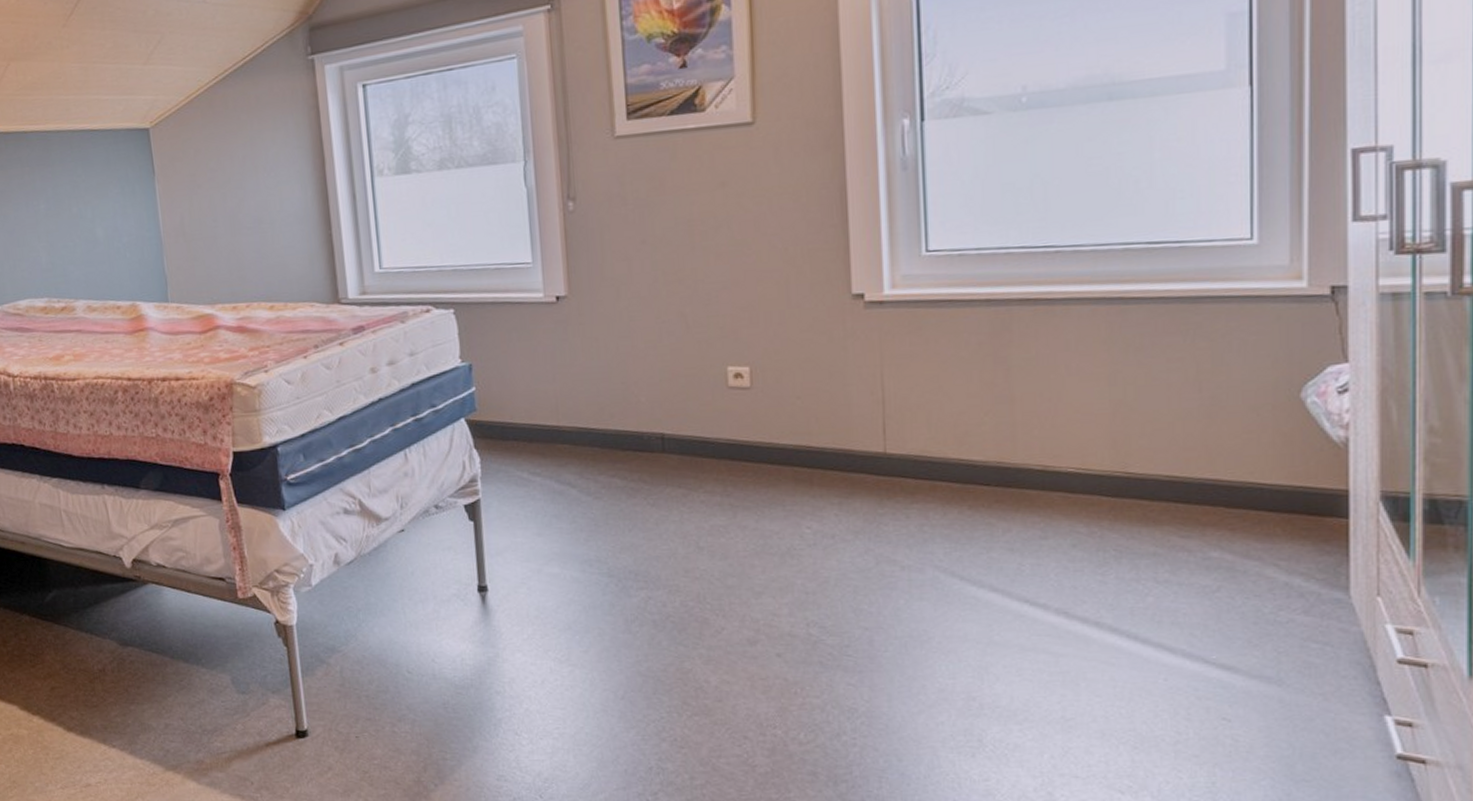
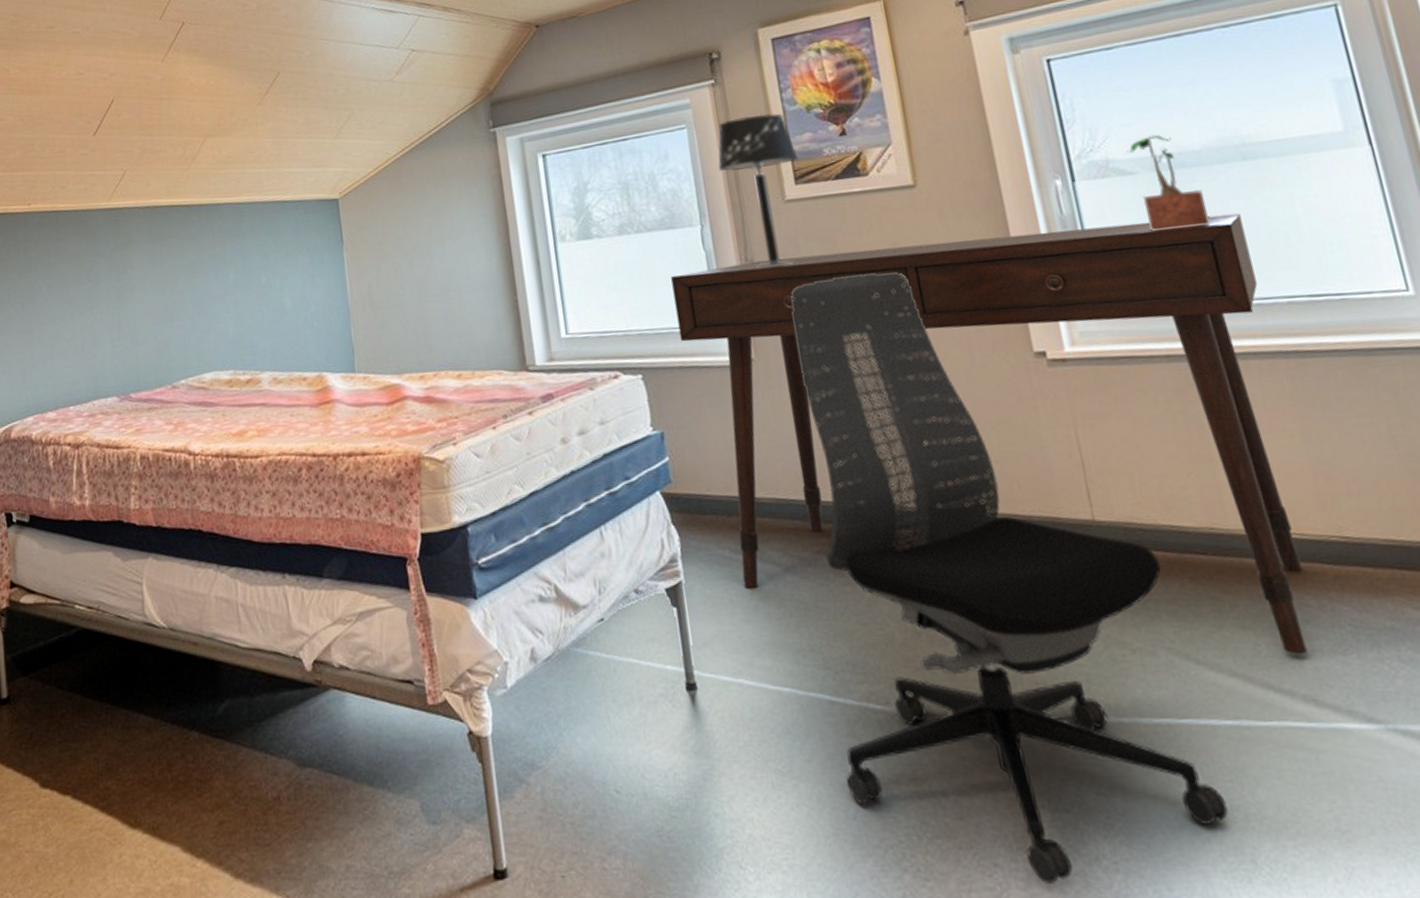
desk: none [490,156,1095,574] -> present [671,213,1308,655]
table lamp: none [547,42,633,207] -> present [718,113,798,269]
office chair: none [610,212,965,753] -> present [790,272,1229,884]
potted plant: none [985,72,1059,174] -> present [1127,135,1210,231]

